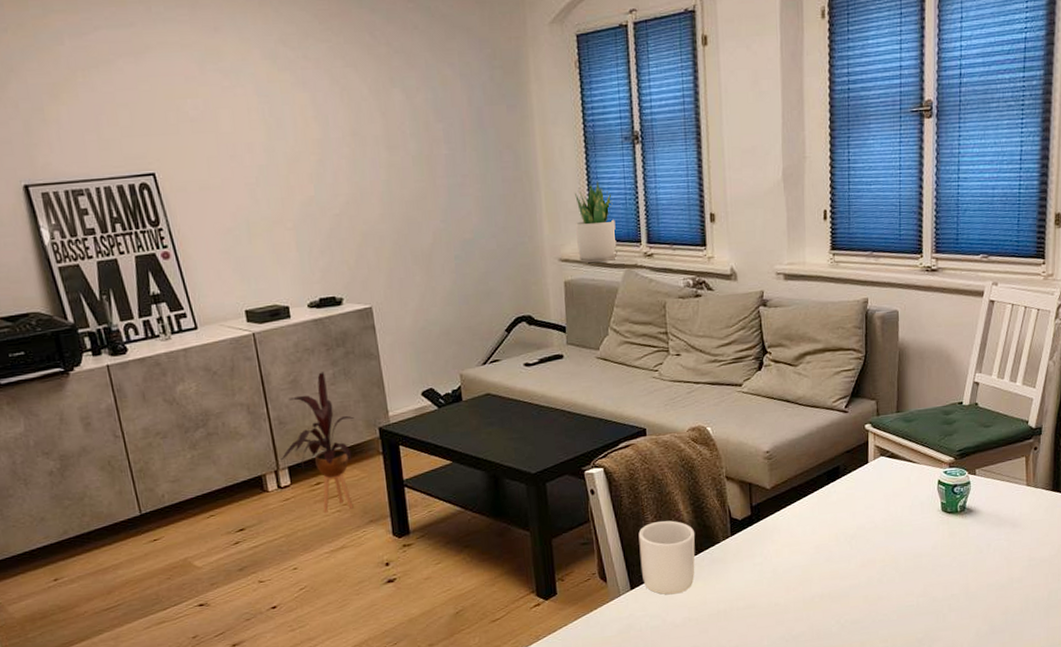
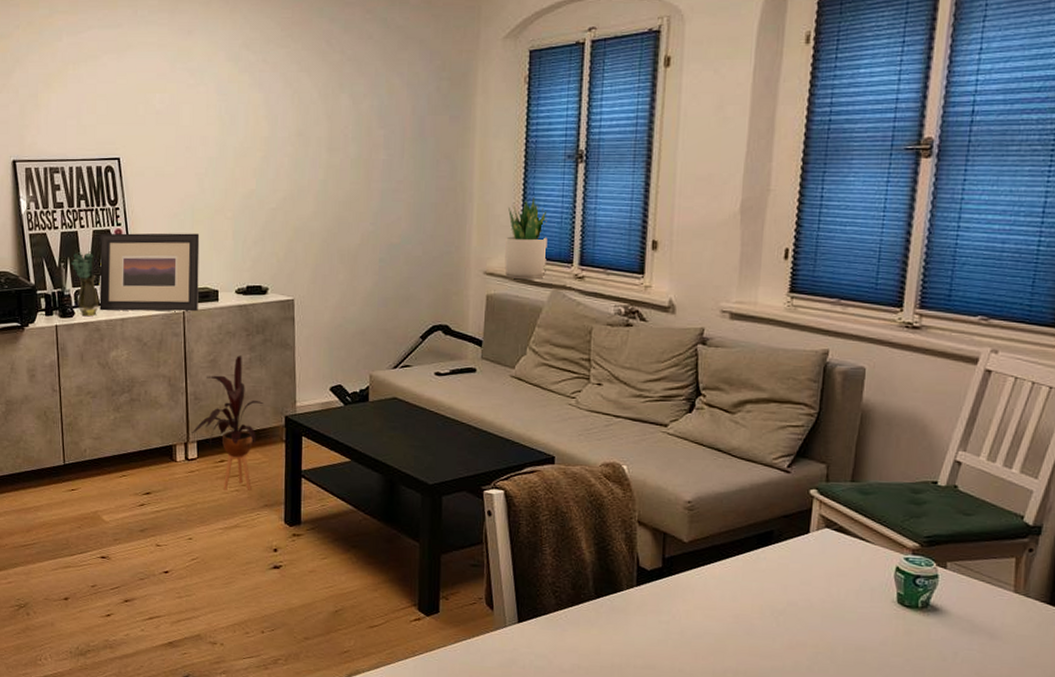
vase: none [114,279,156,351] -> present [71,250,100,316]
picture frame: none [145,248,270,343] -> present [99,233,200,312]
mug: present [638,520,696,595] -> none [531,555,596,637]

